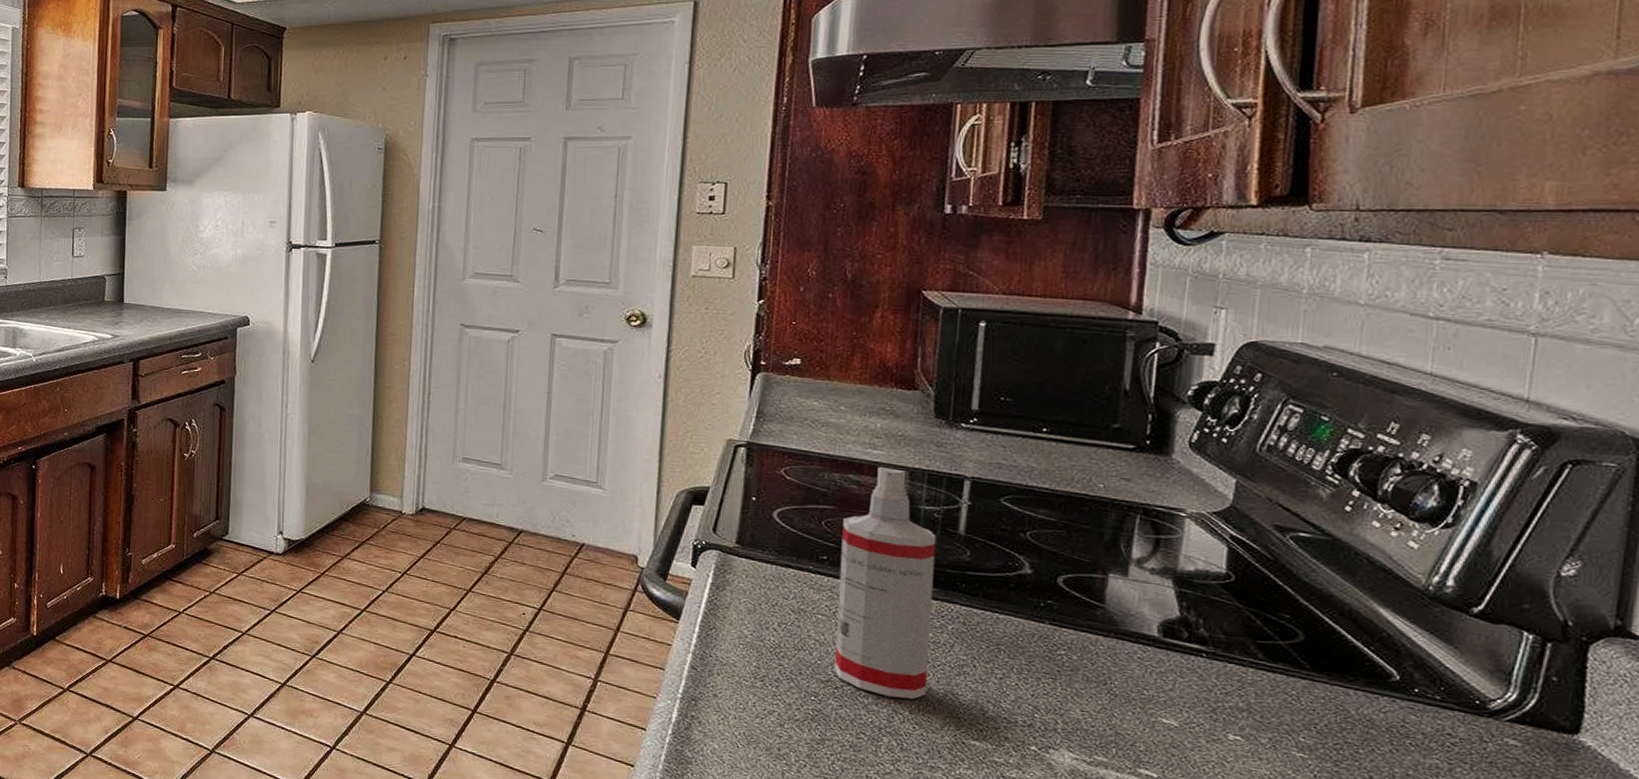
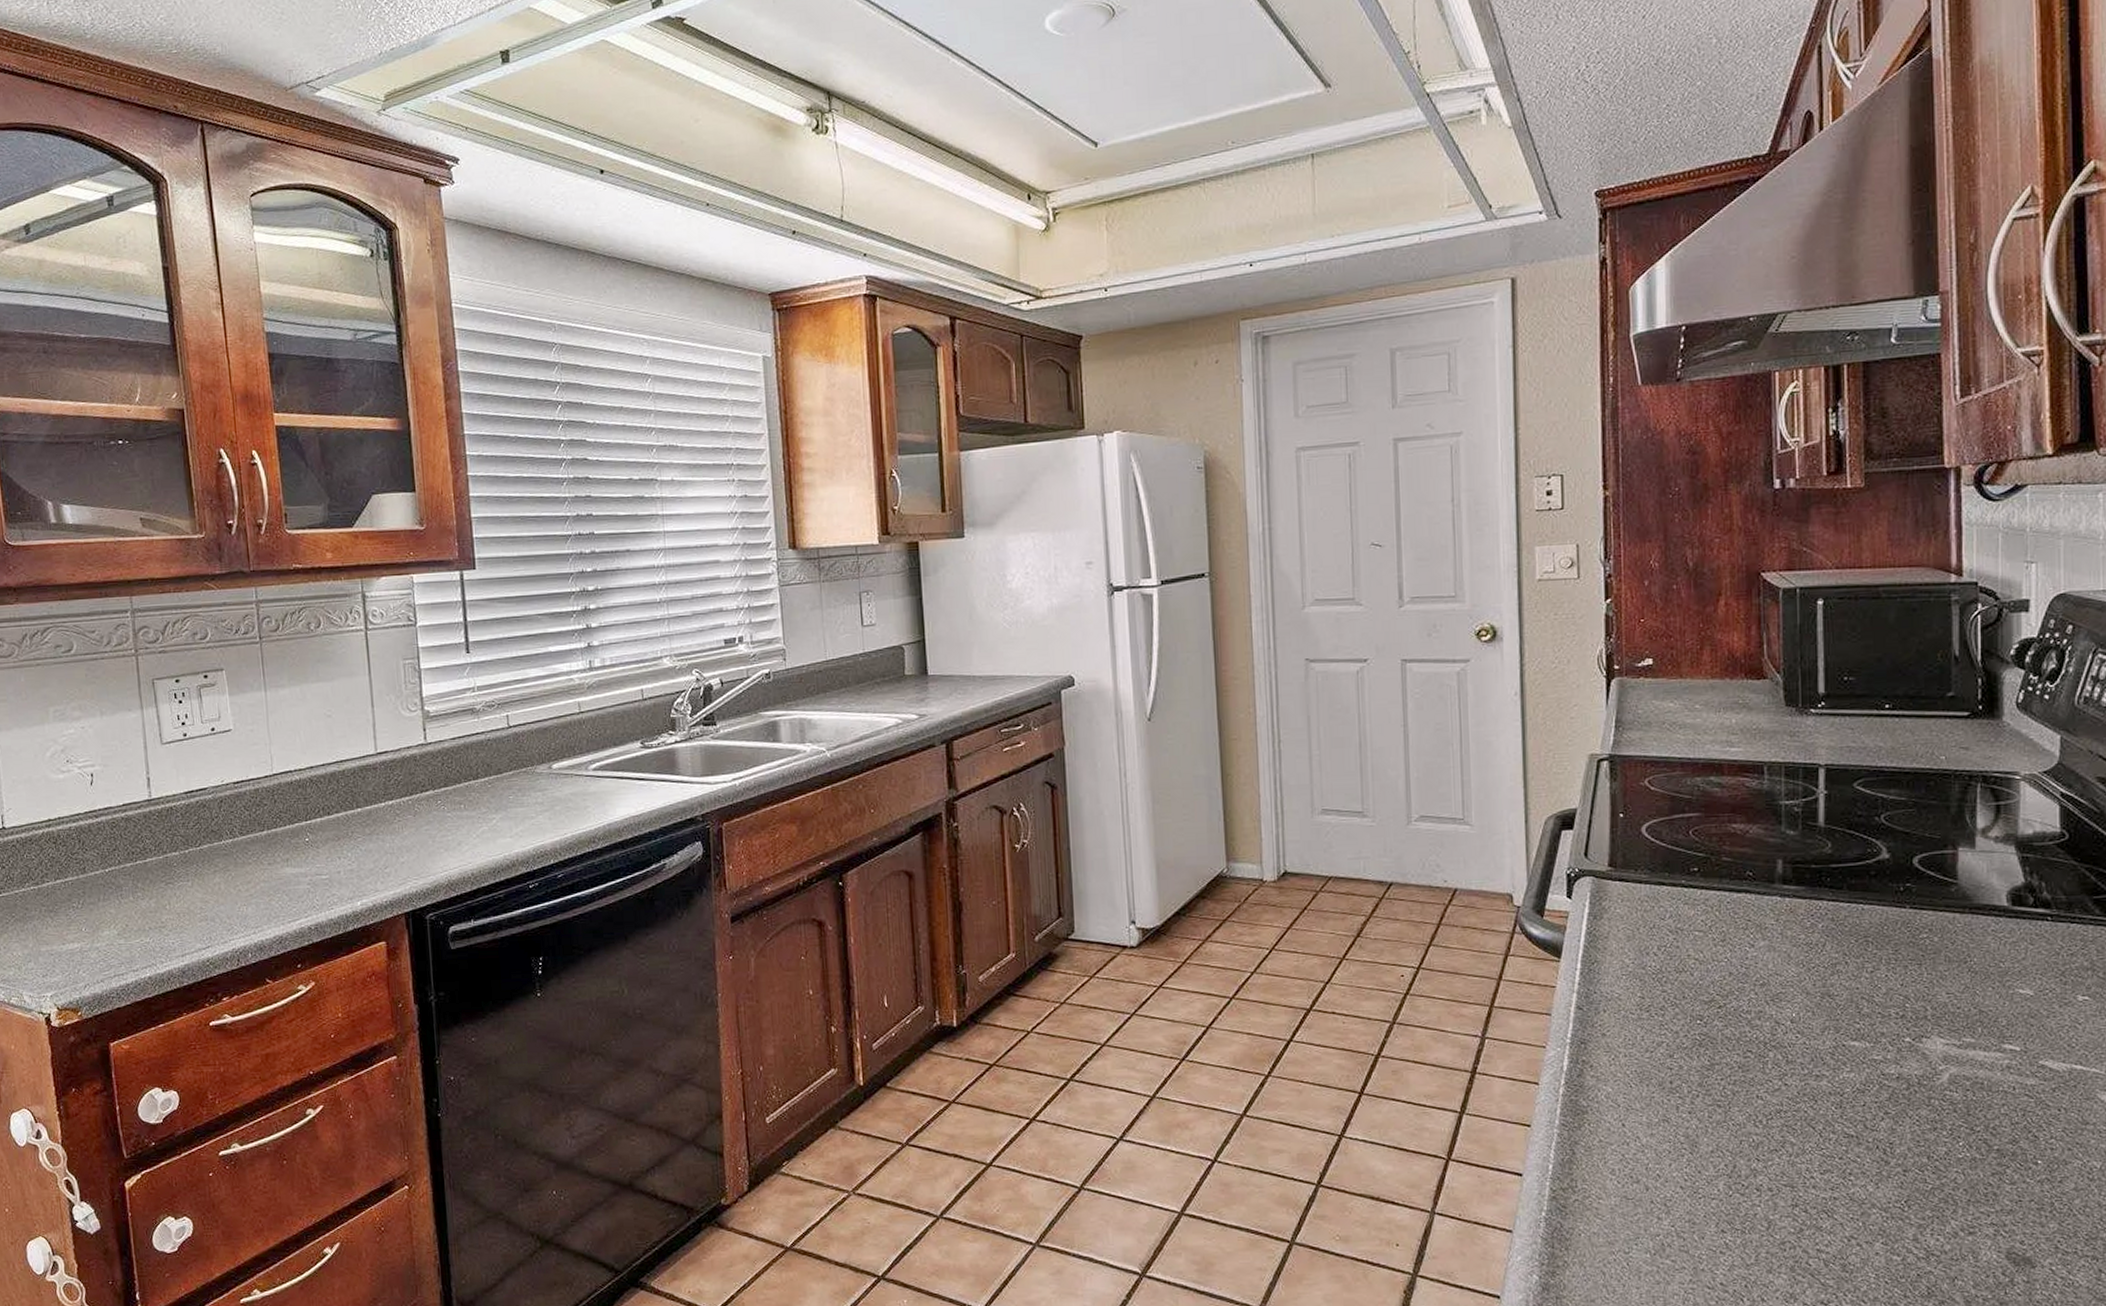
spray bottle: present [834,466,937,700] -> none [1709,764,1805,1008]

